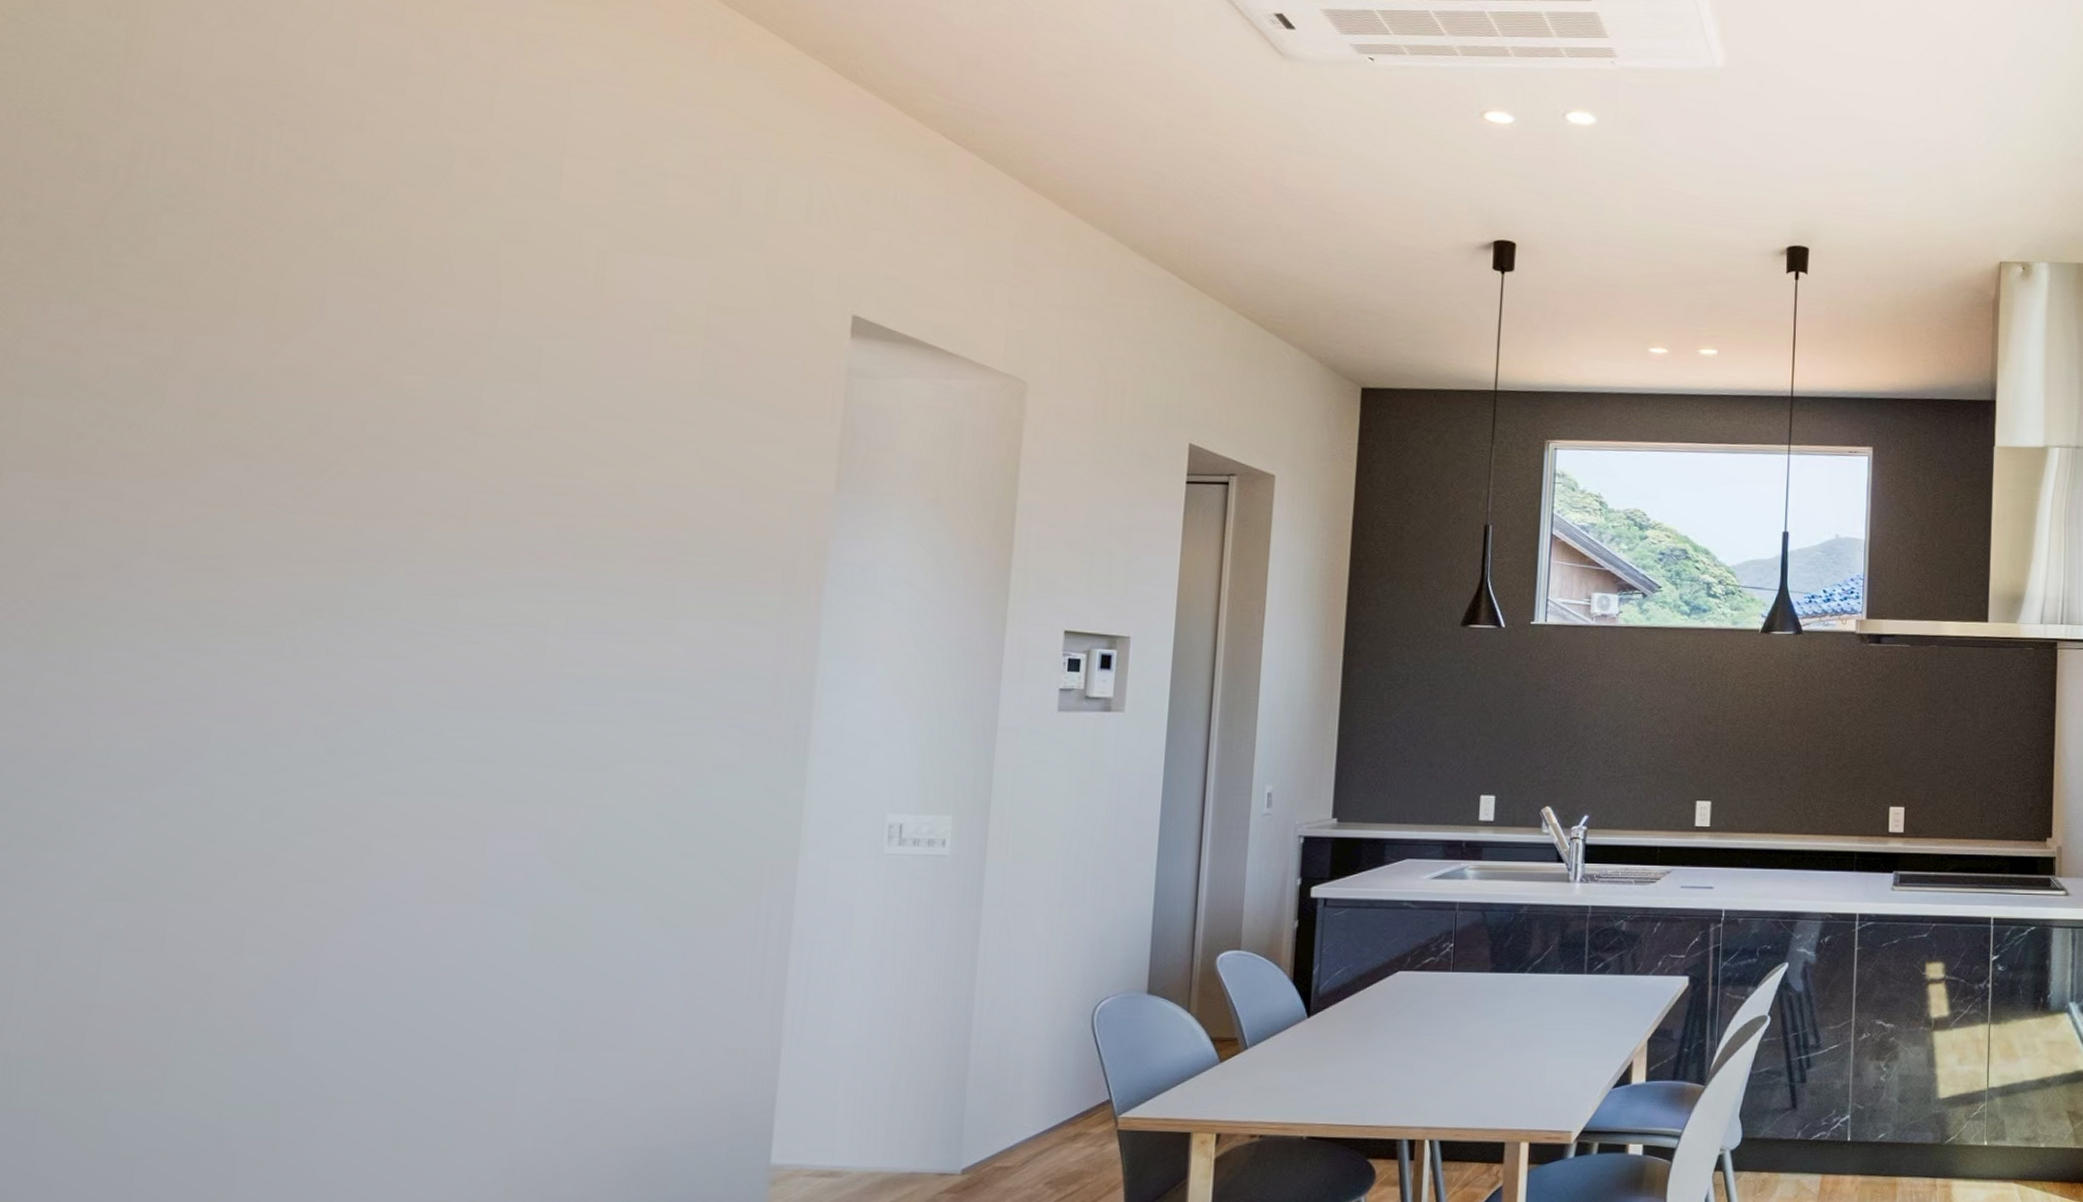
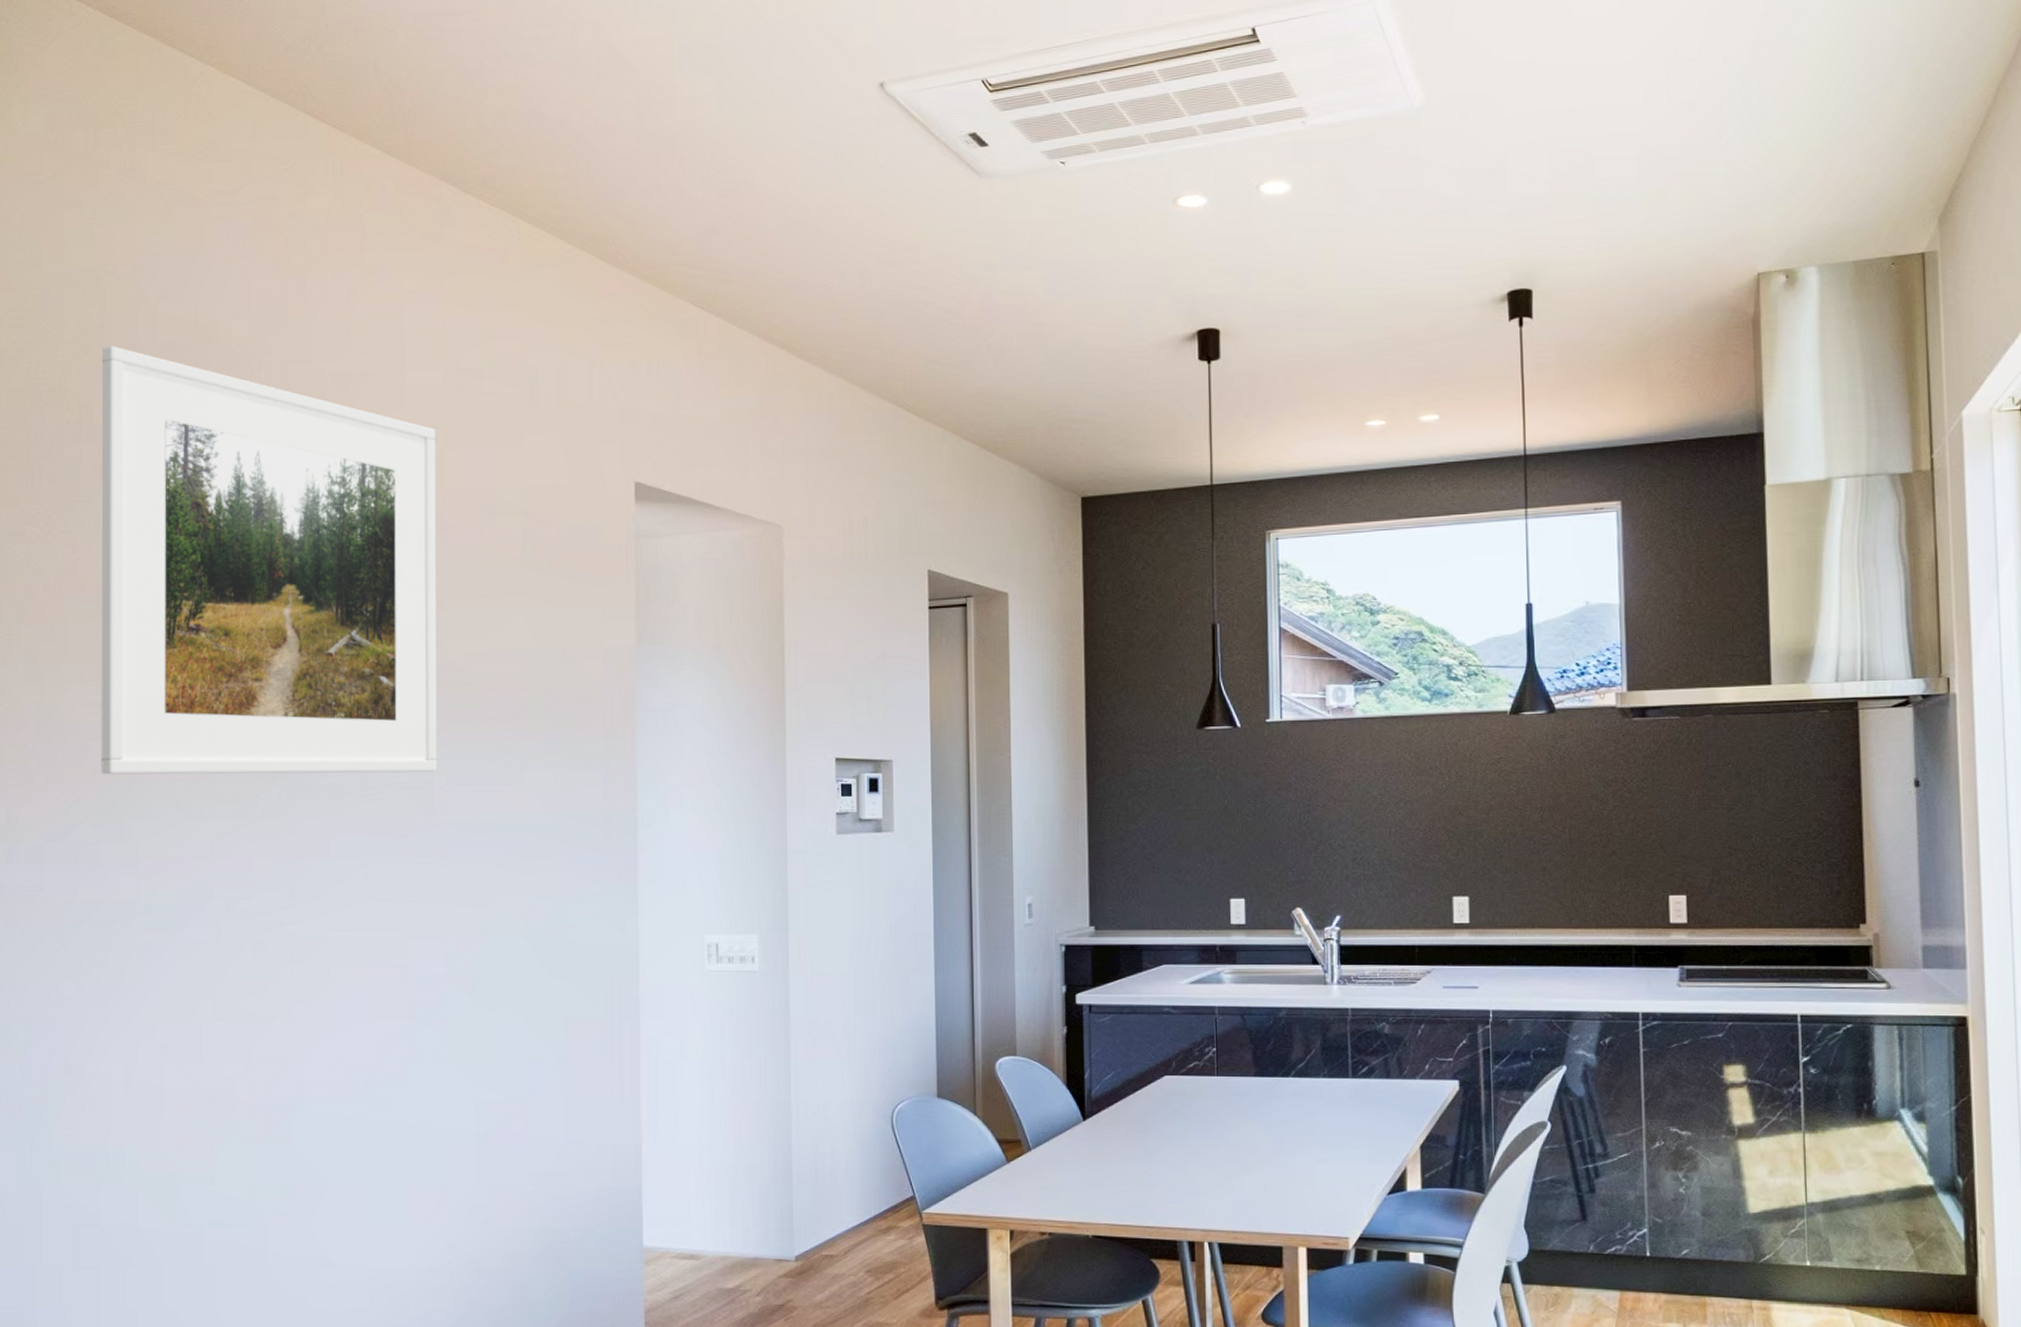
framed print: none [51,69,600,615] -> present [101,346,437,775]

